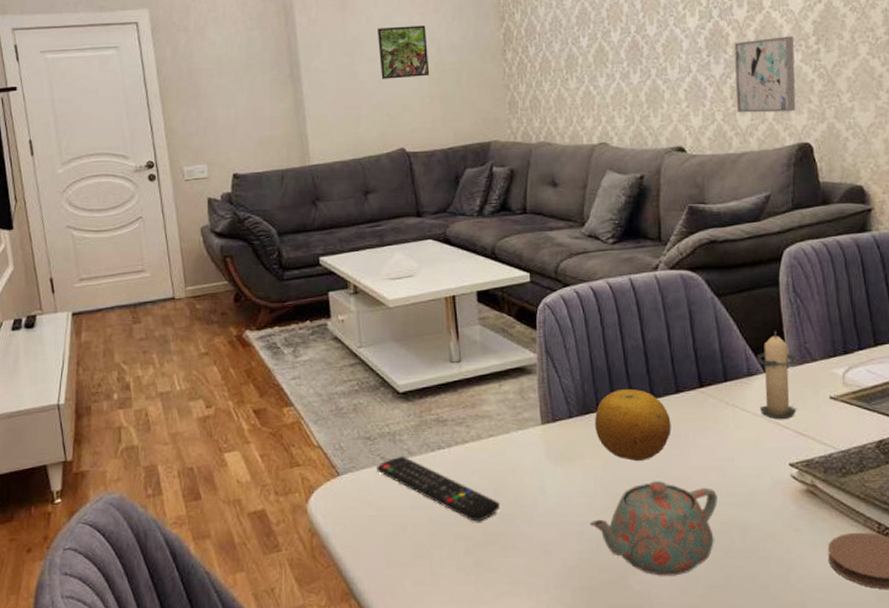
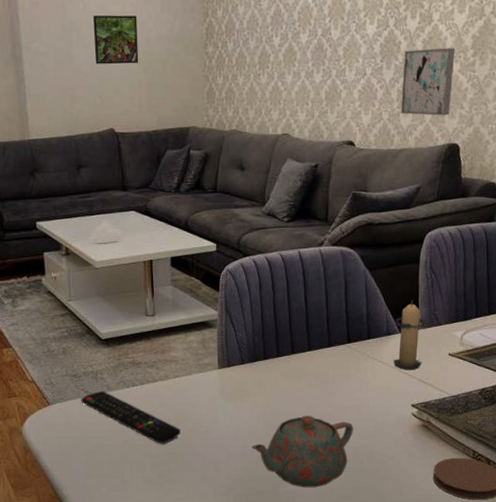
fruit: present [594,389,672,461] -> none [261,343,323,399]

